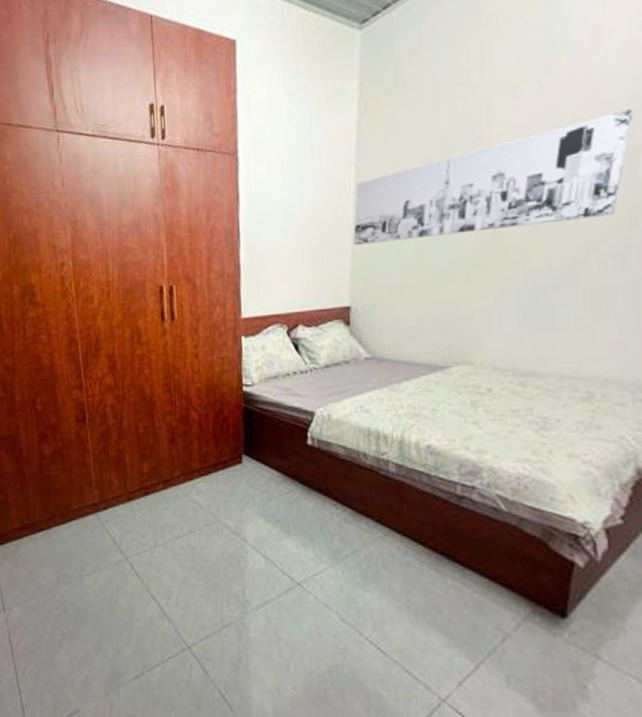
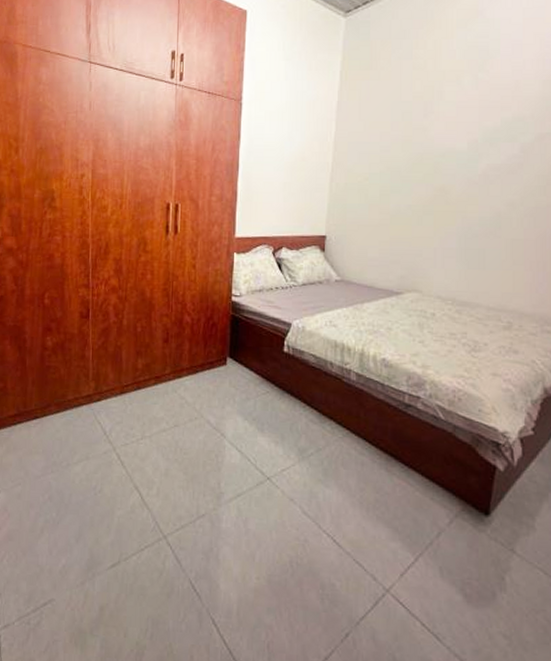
wall art: present [353,109,634,246] -> none [331,105,543,186]

